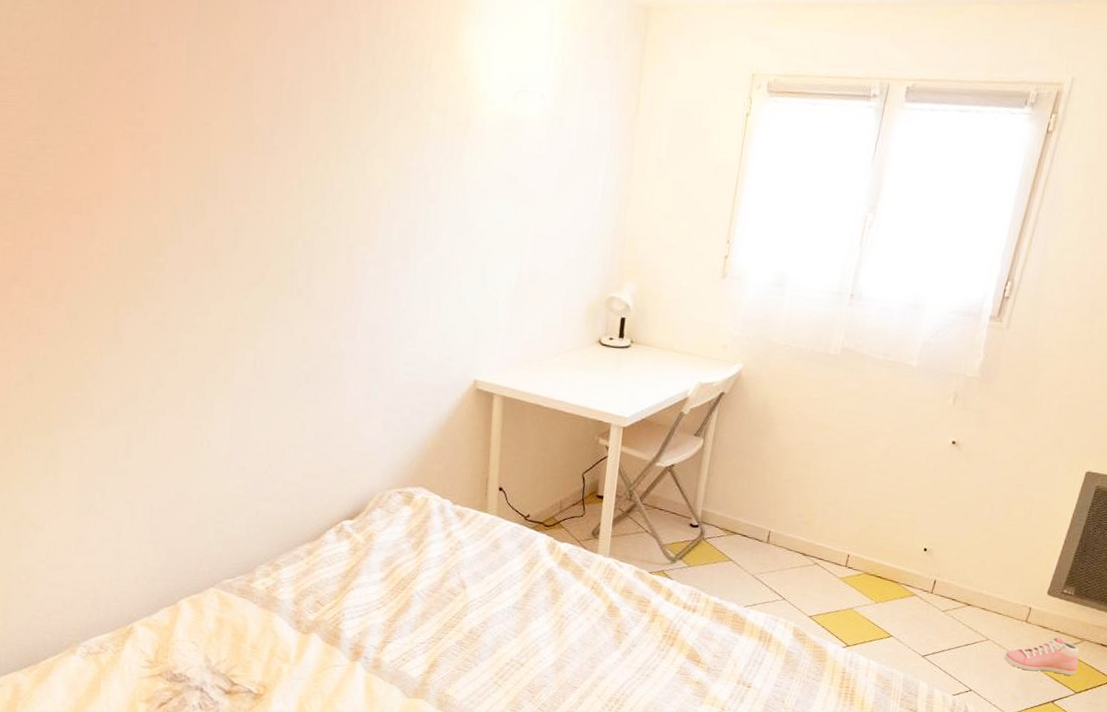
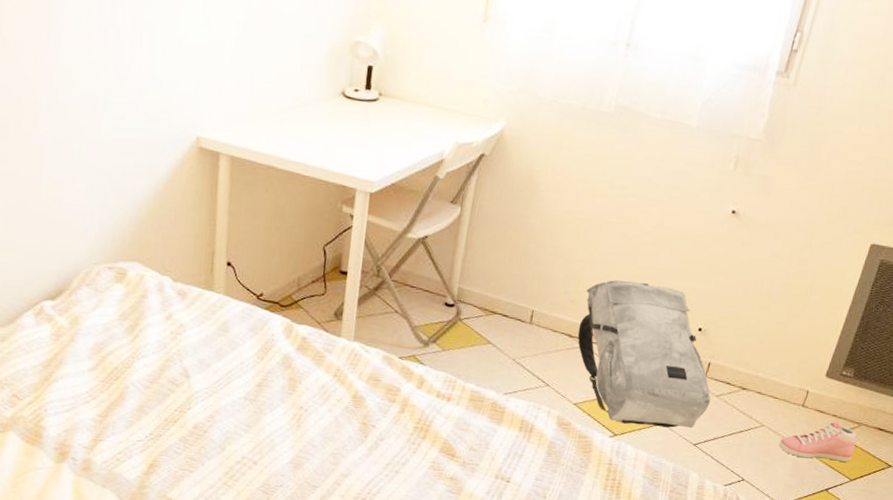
backpack: none [811,504,938,641] -> present [577,280,711,429]

